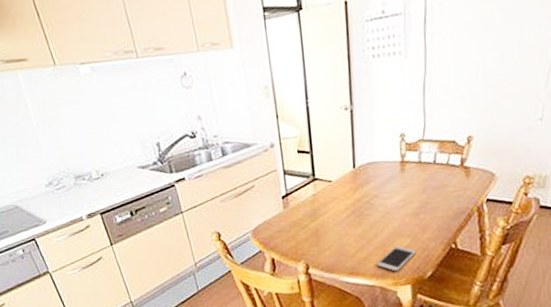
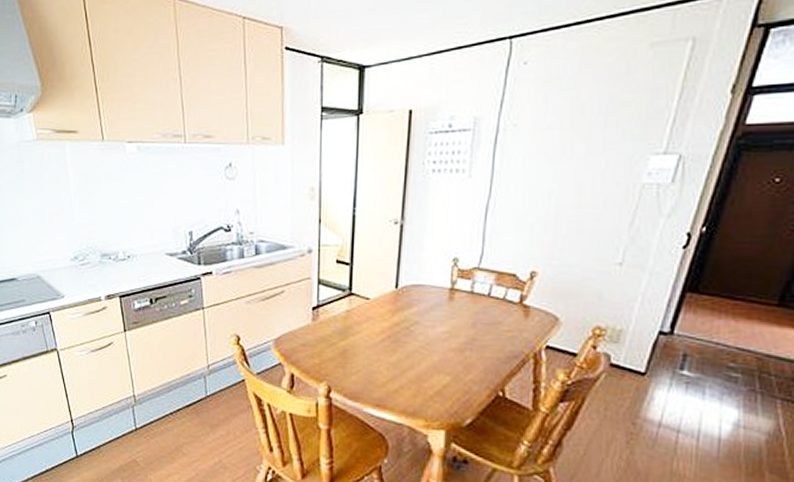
smartphone: present [377,246,416,272] -> none [409,383,456,412]

